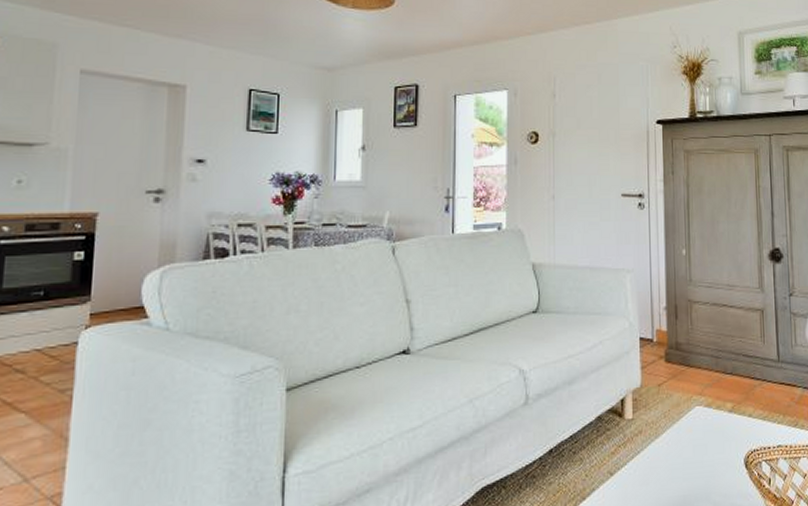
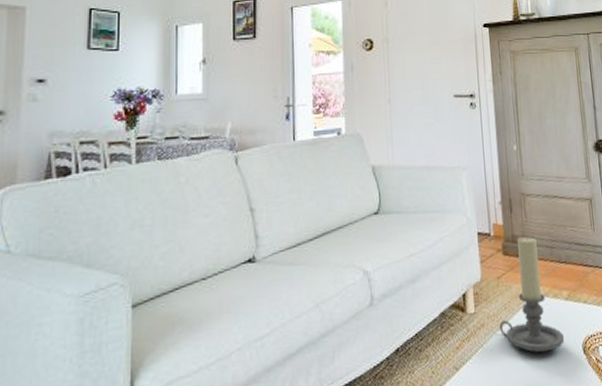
candle holder: none [658,344,725,464] -> present [499,236,564,353]

